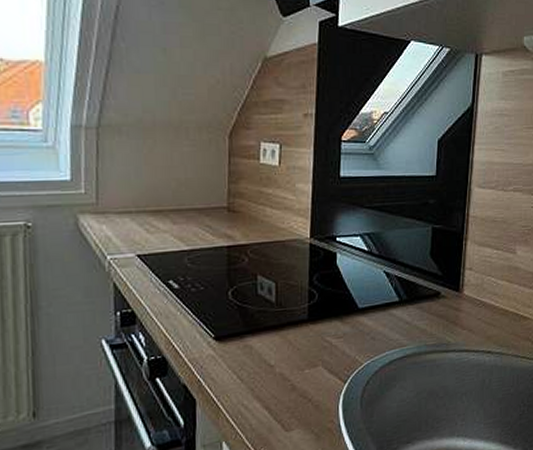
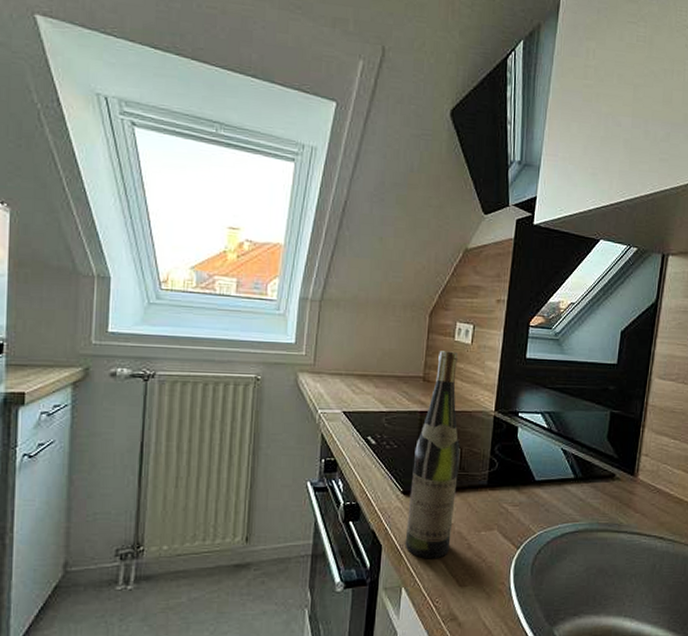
wine bottle: none [221,175,276,408] -> present [405,351,460,559]

